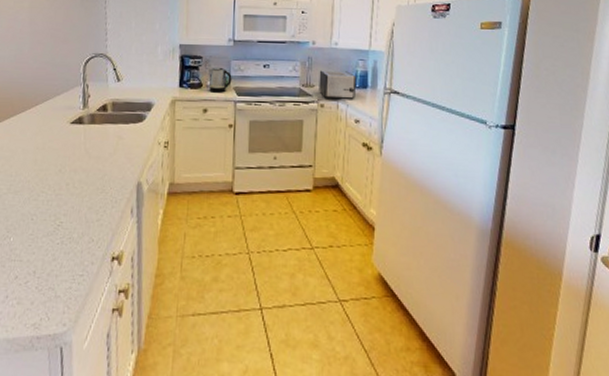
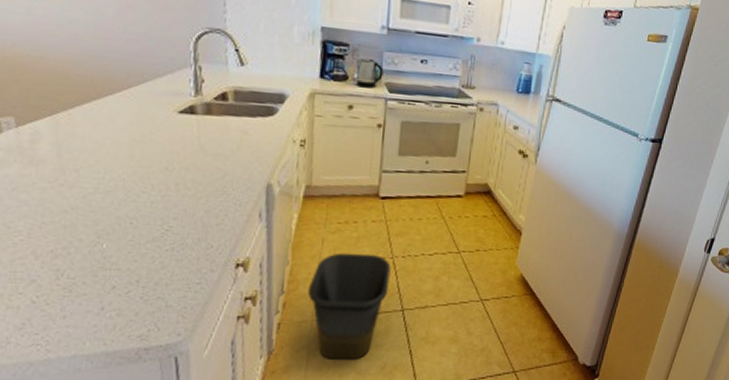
waste bin: none [172,247,248,362] -> present [307,252,391,361]
toaster: present [319,70,357,100] -> none [479,71,520,106]

